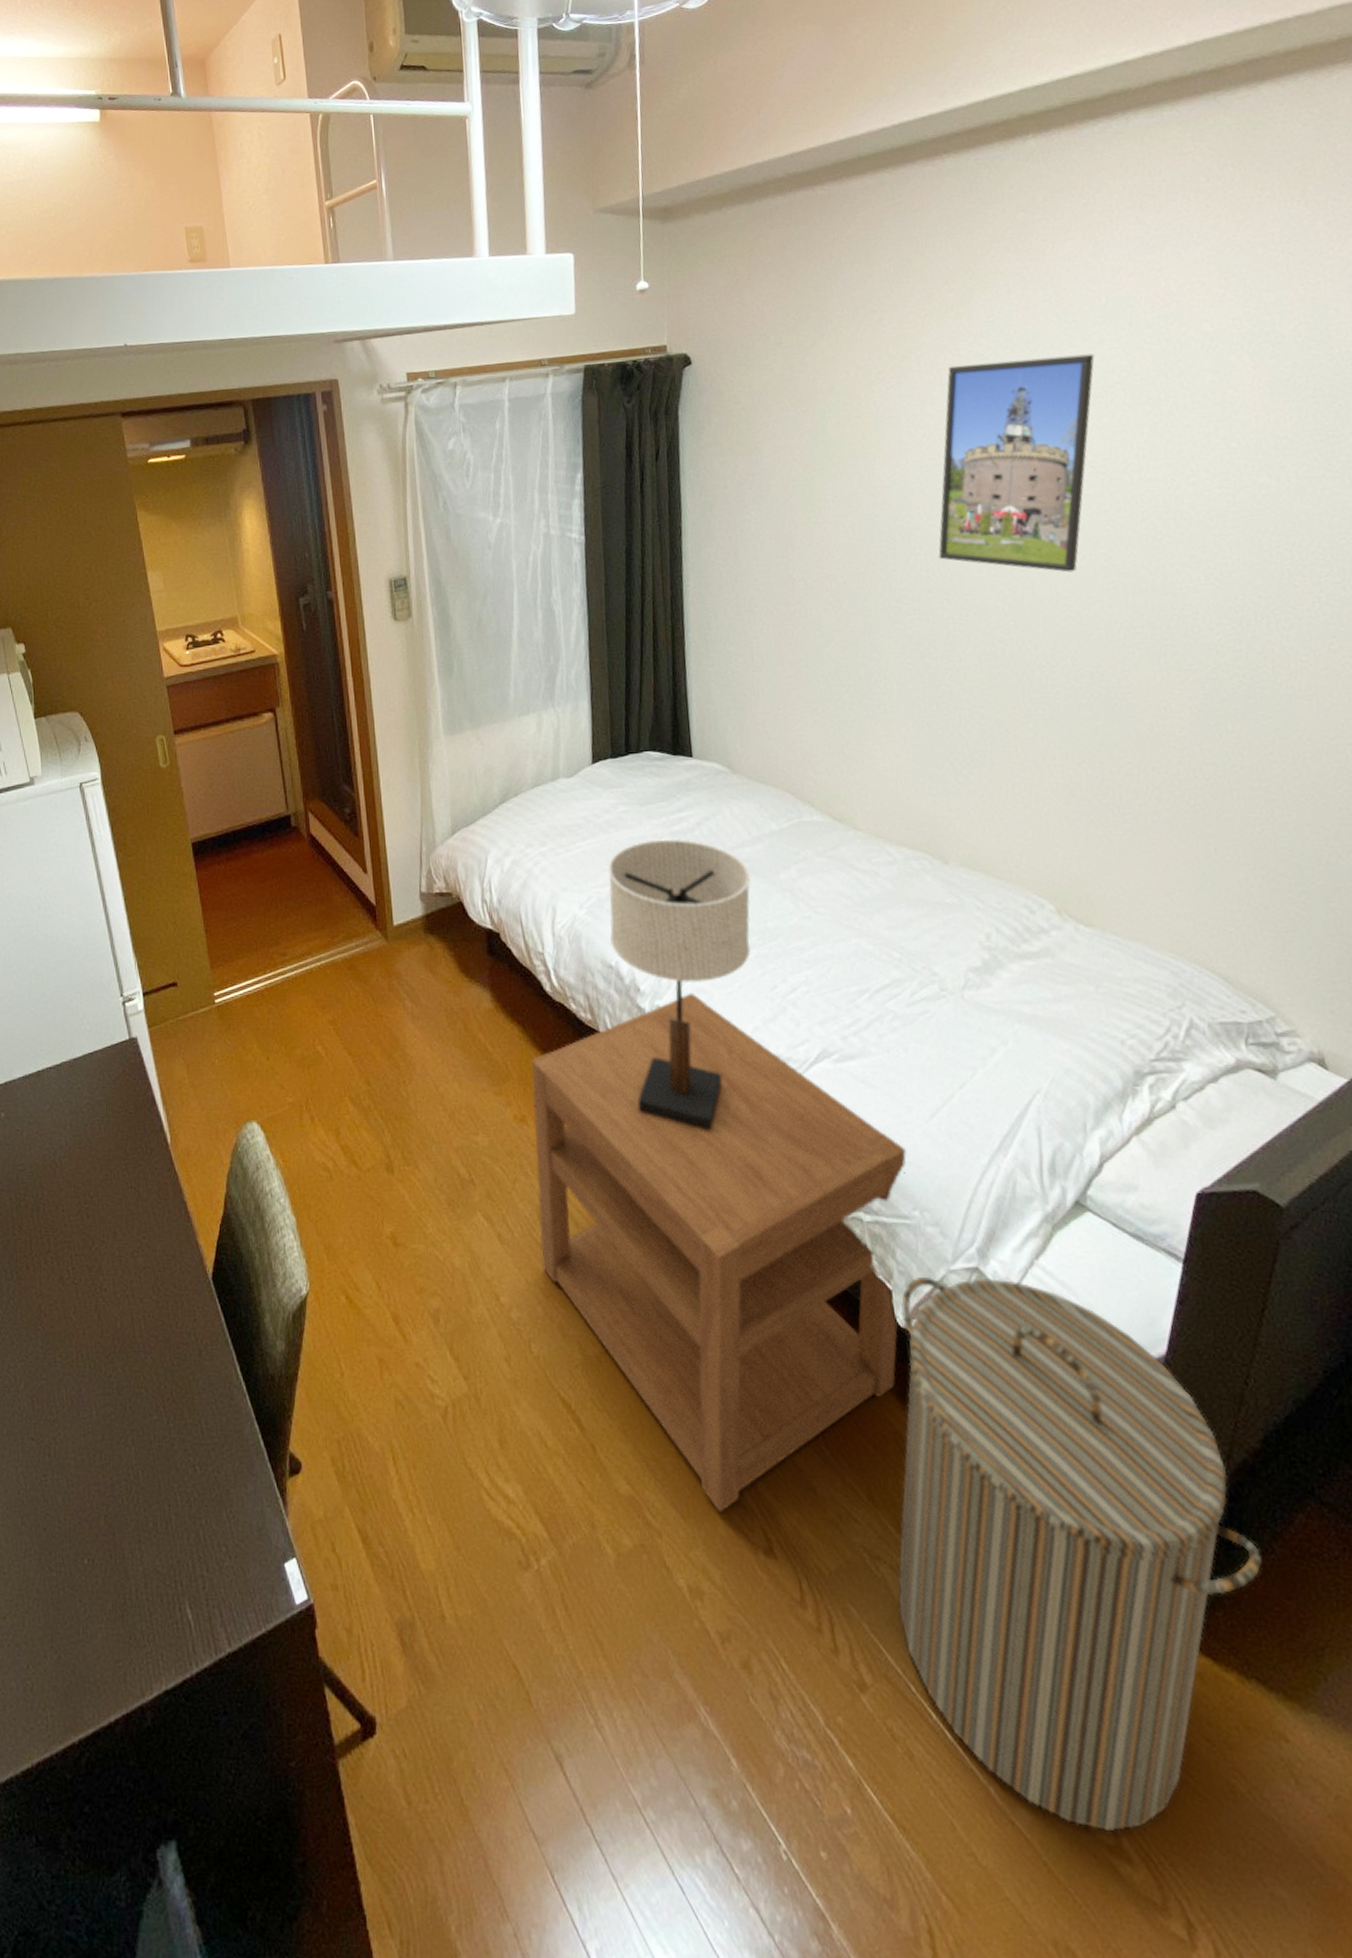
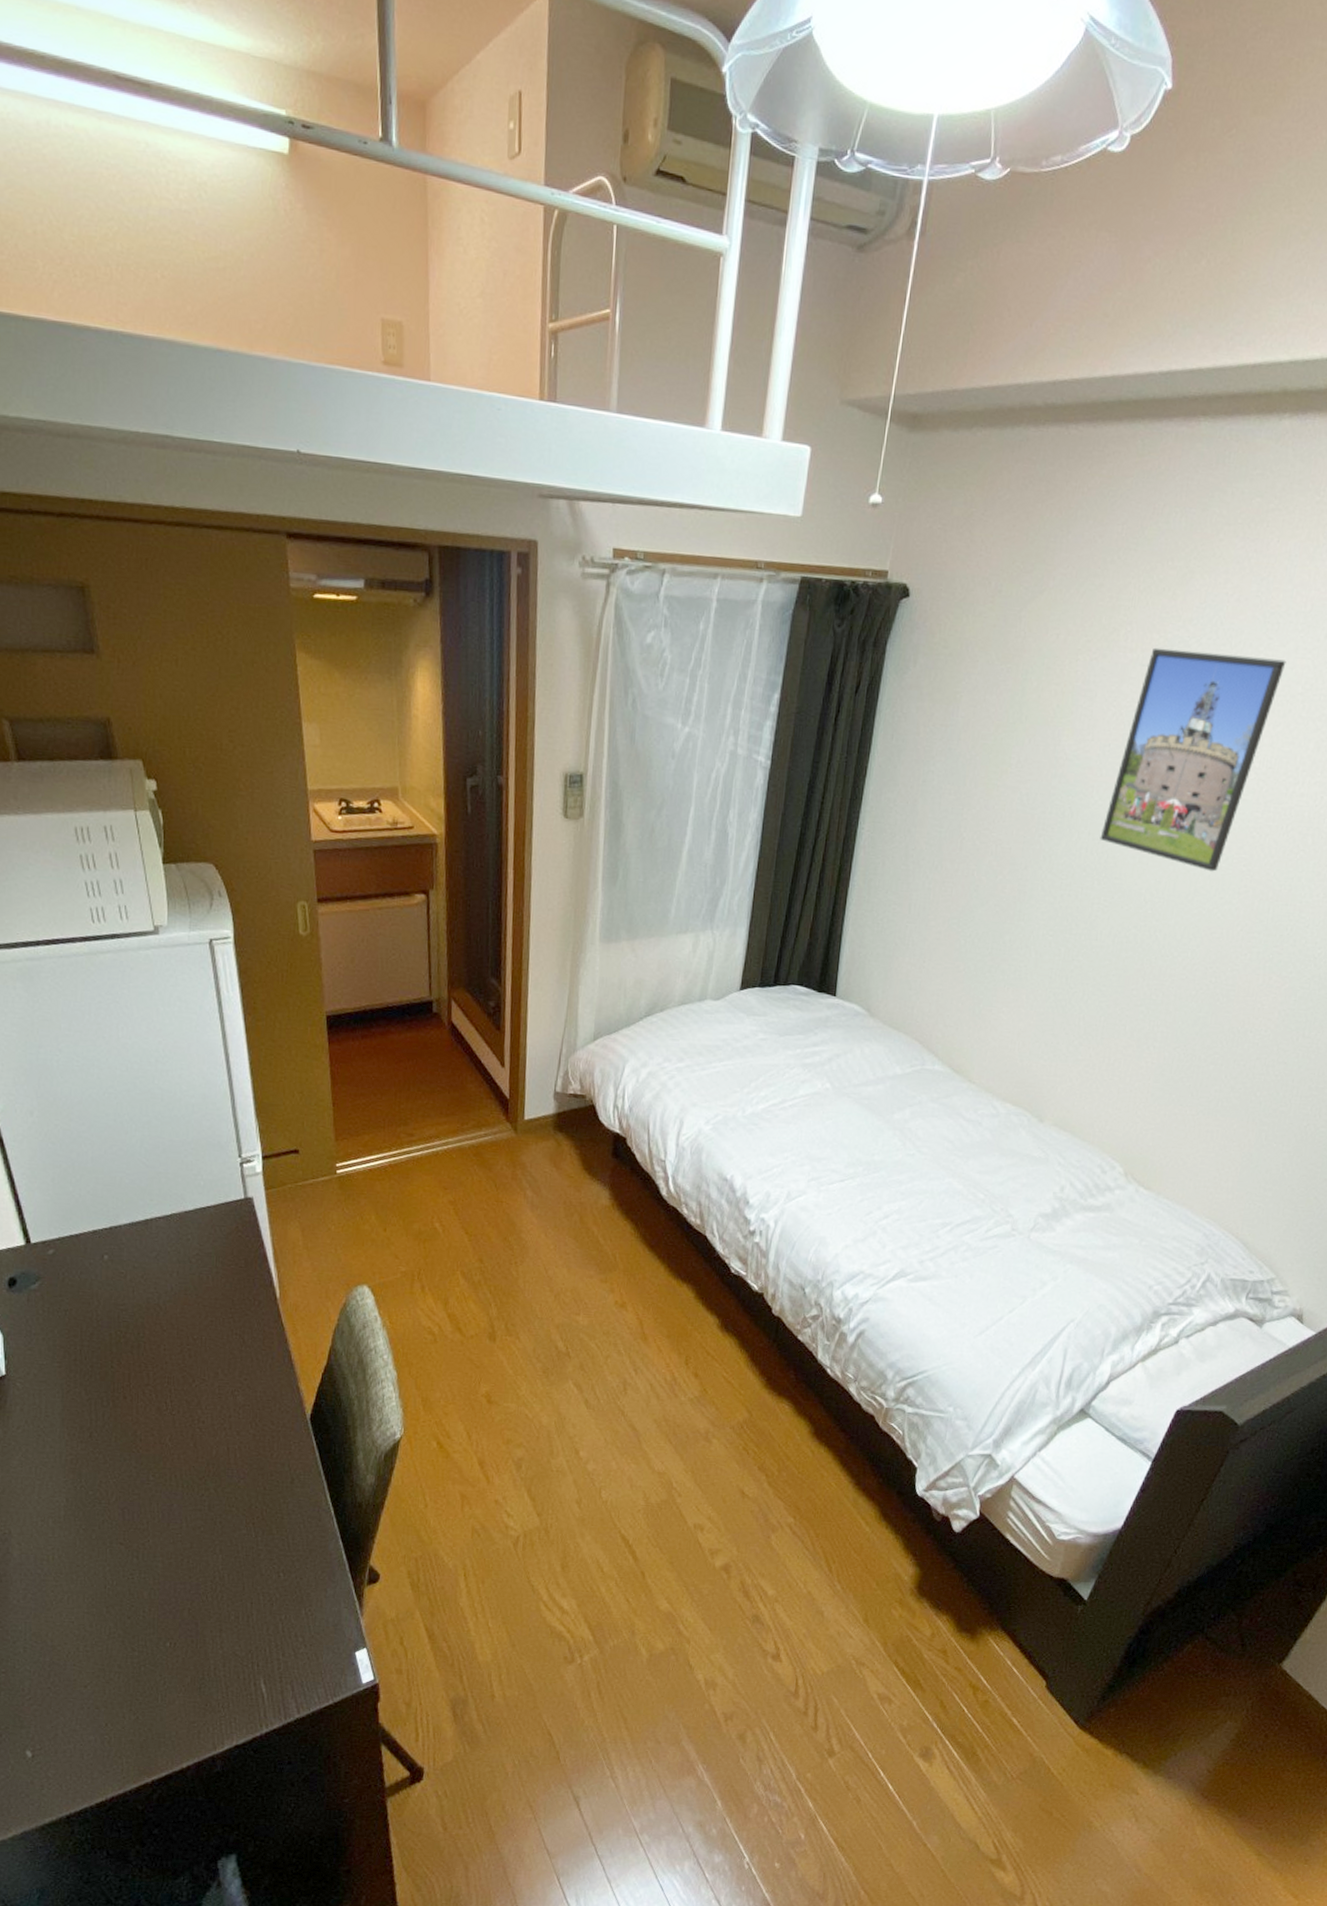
nightstand: present [532,992,908,1513] -> none [621,1210,954,1627]
table lamp: present [608,838,751,1131] -> none [729,1068,868,1329]
laundry hamper: present [897,1277,1262,1831] -> none [870,1459,1153,1850]

